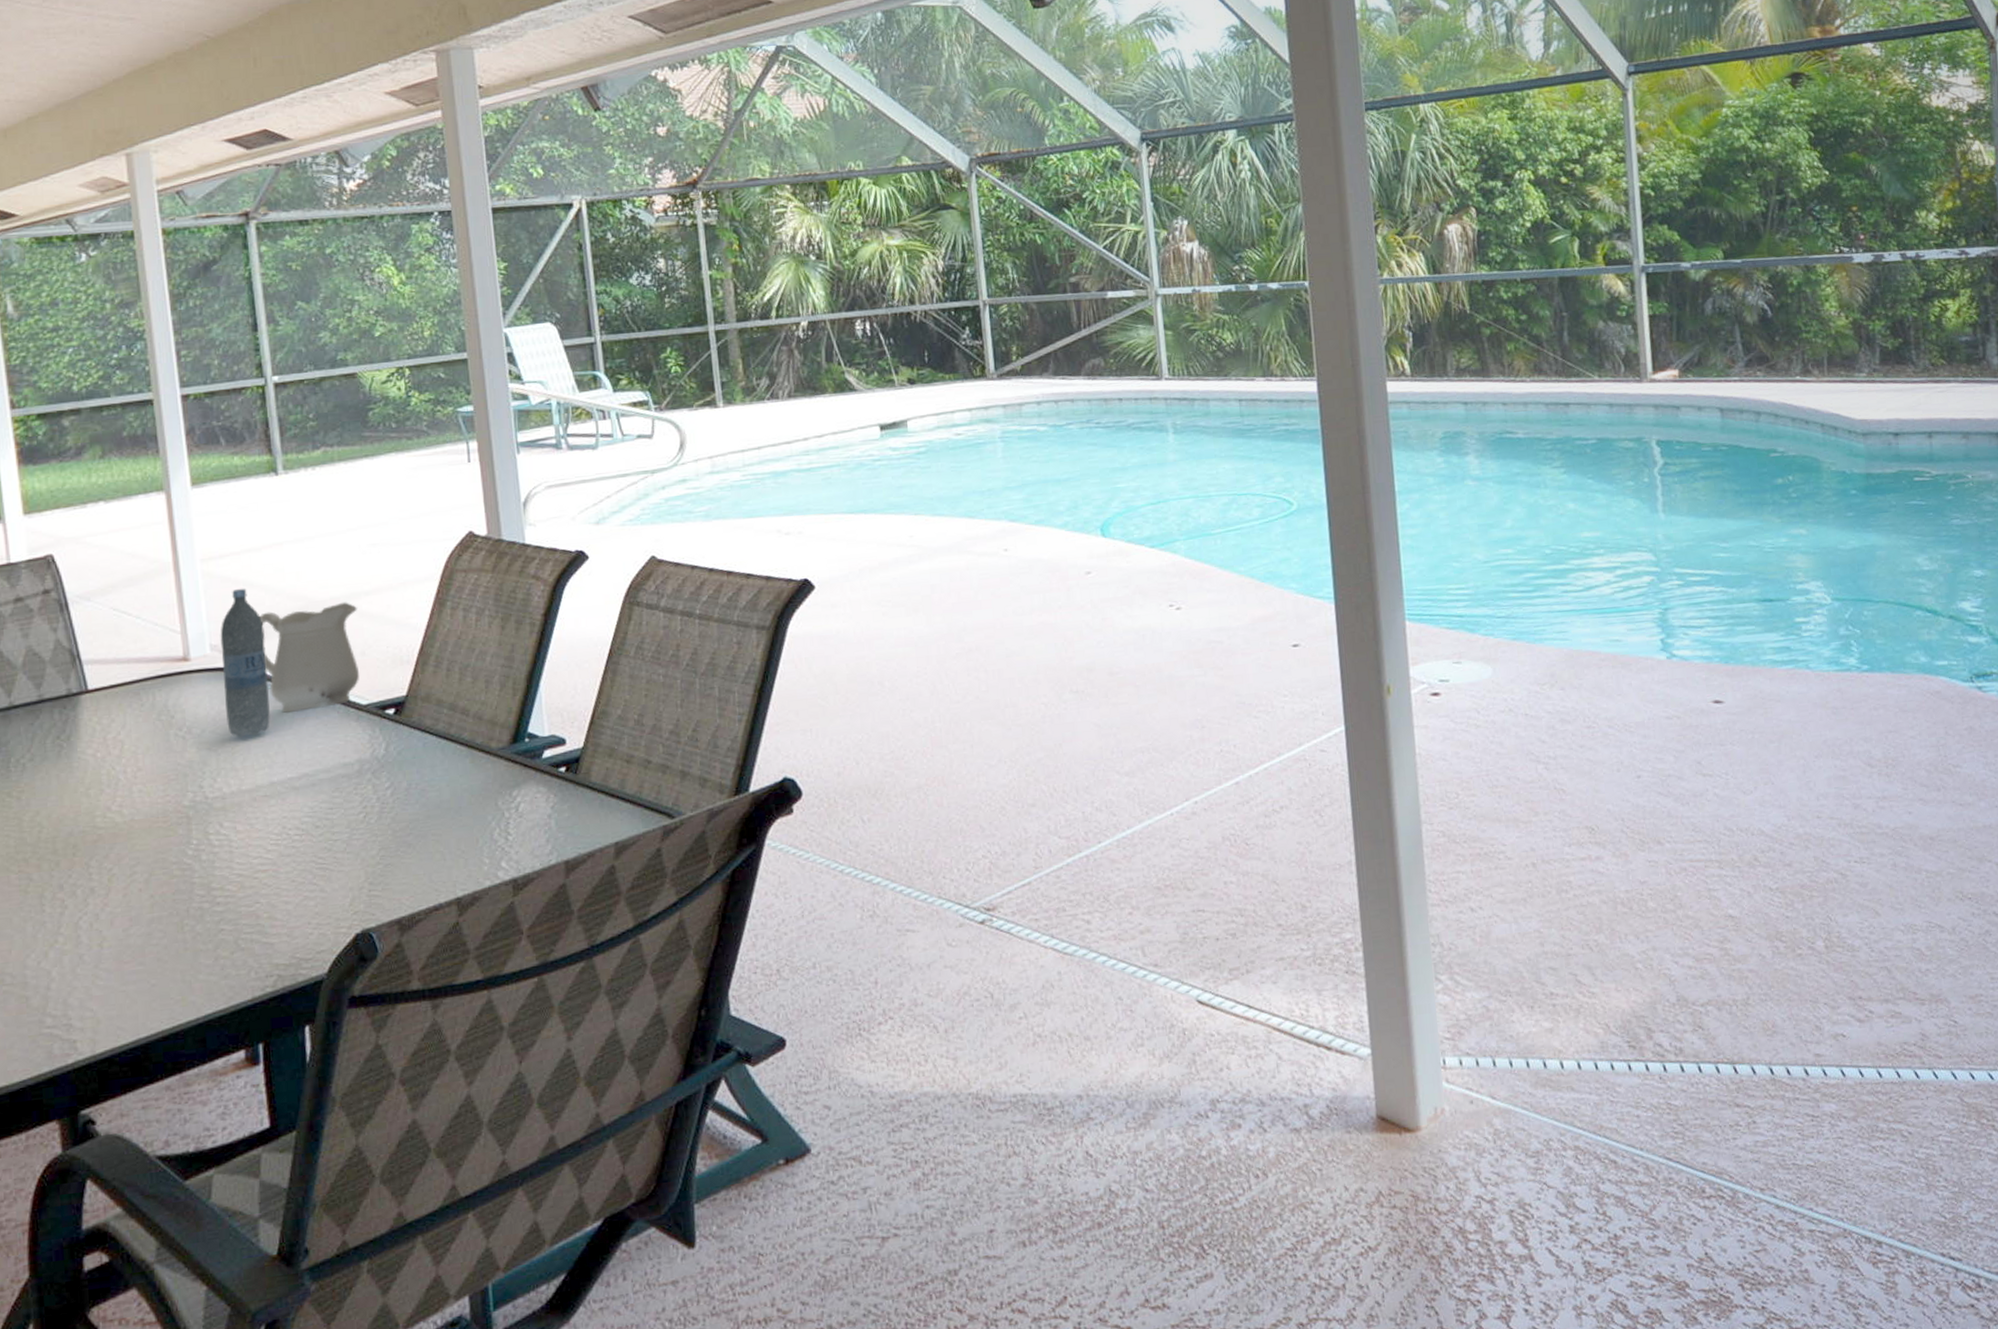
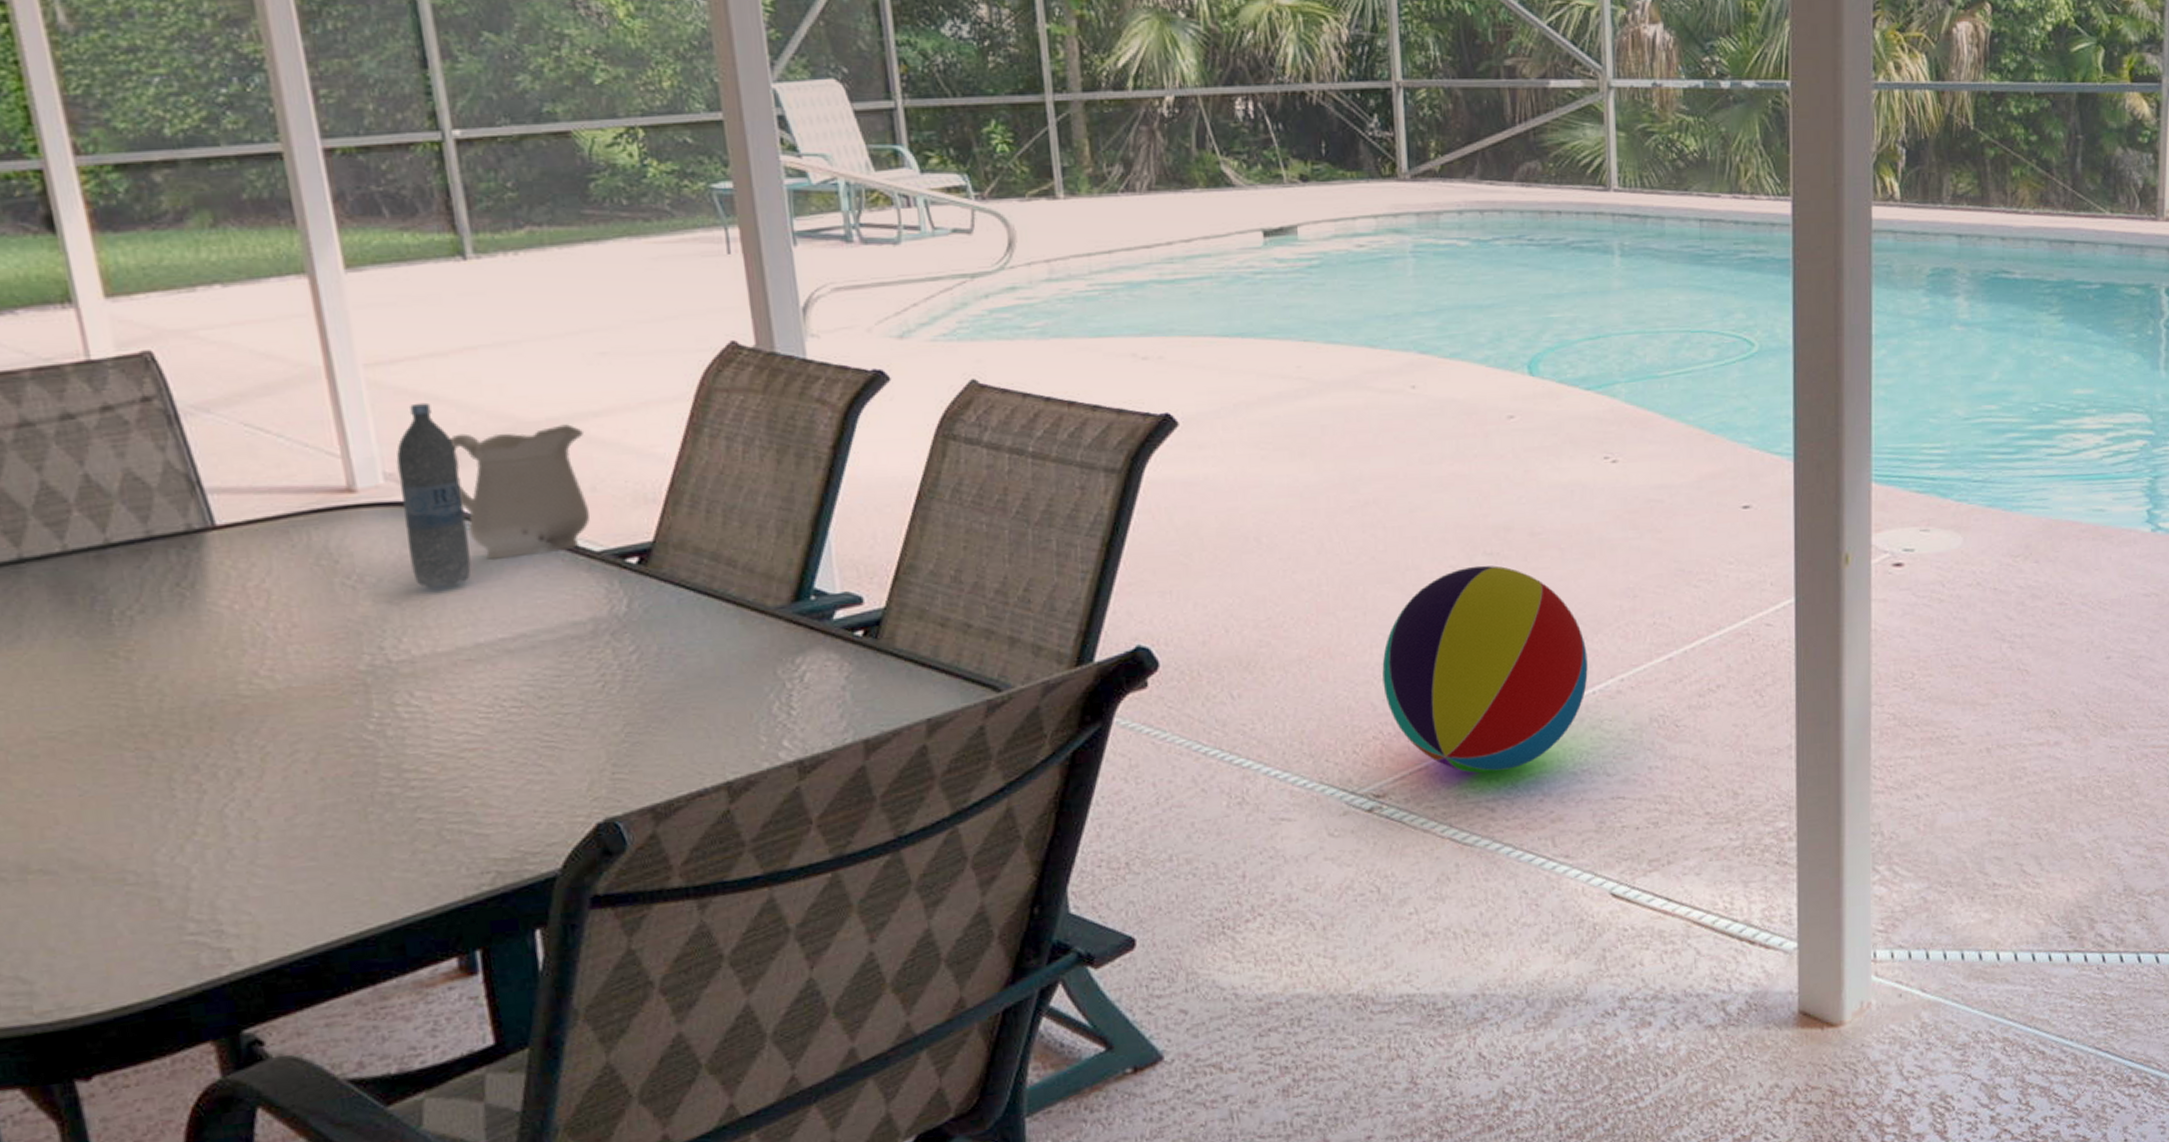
beach ball: none [988,702,1166,889] -> present [1382,565,1588,774]

